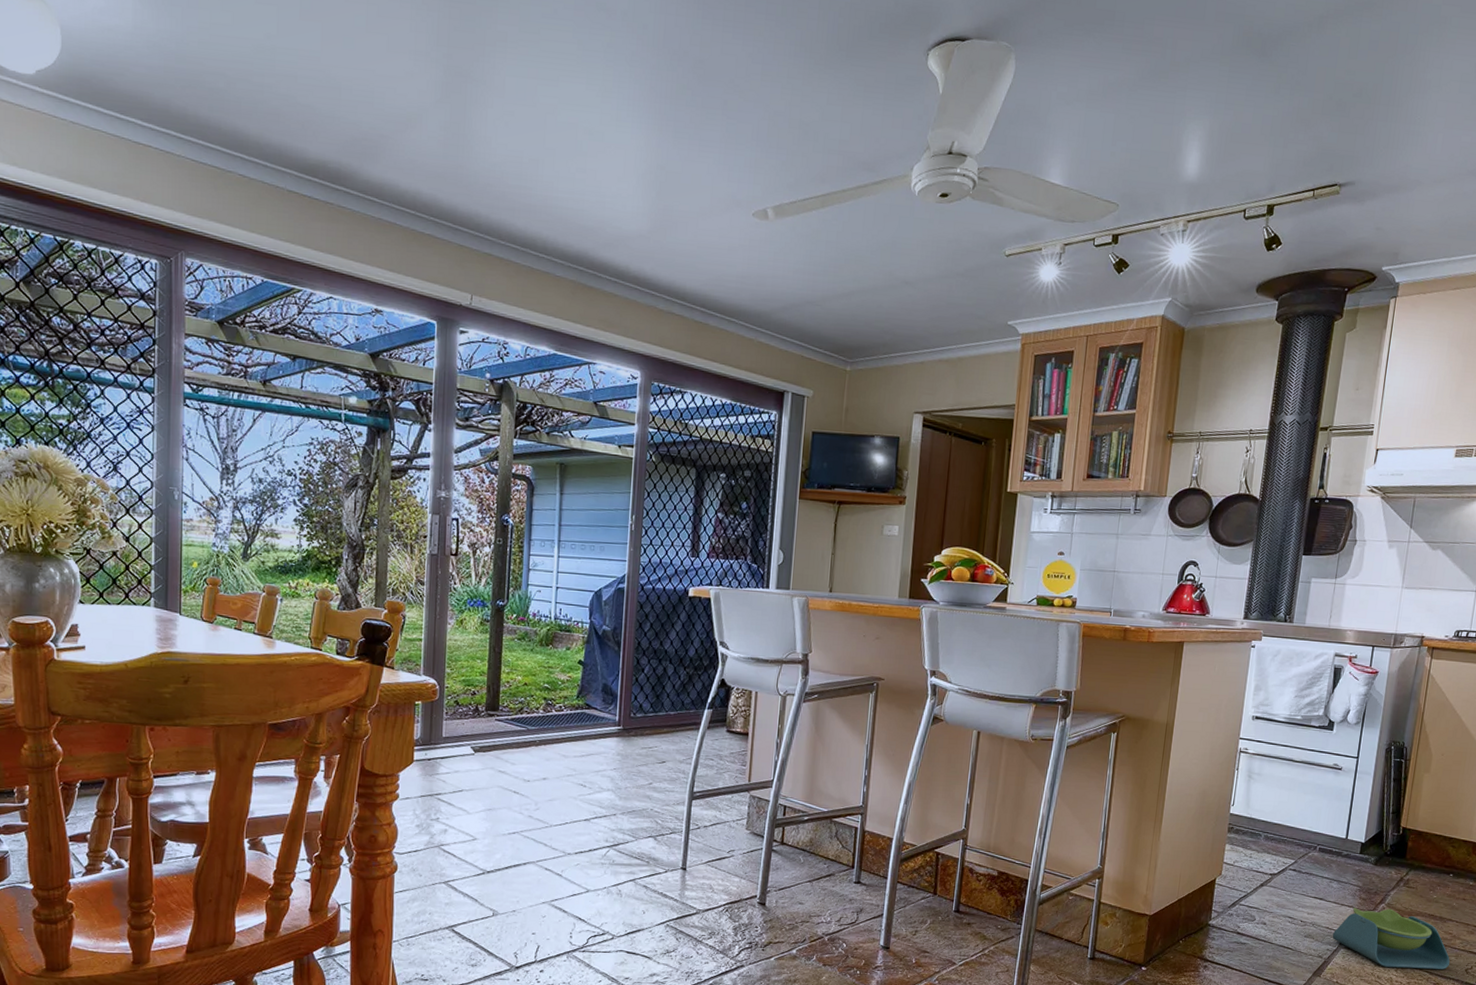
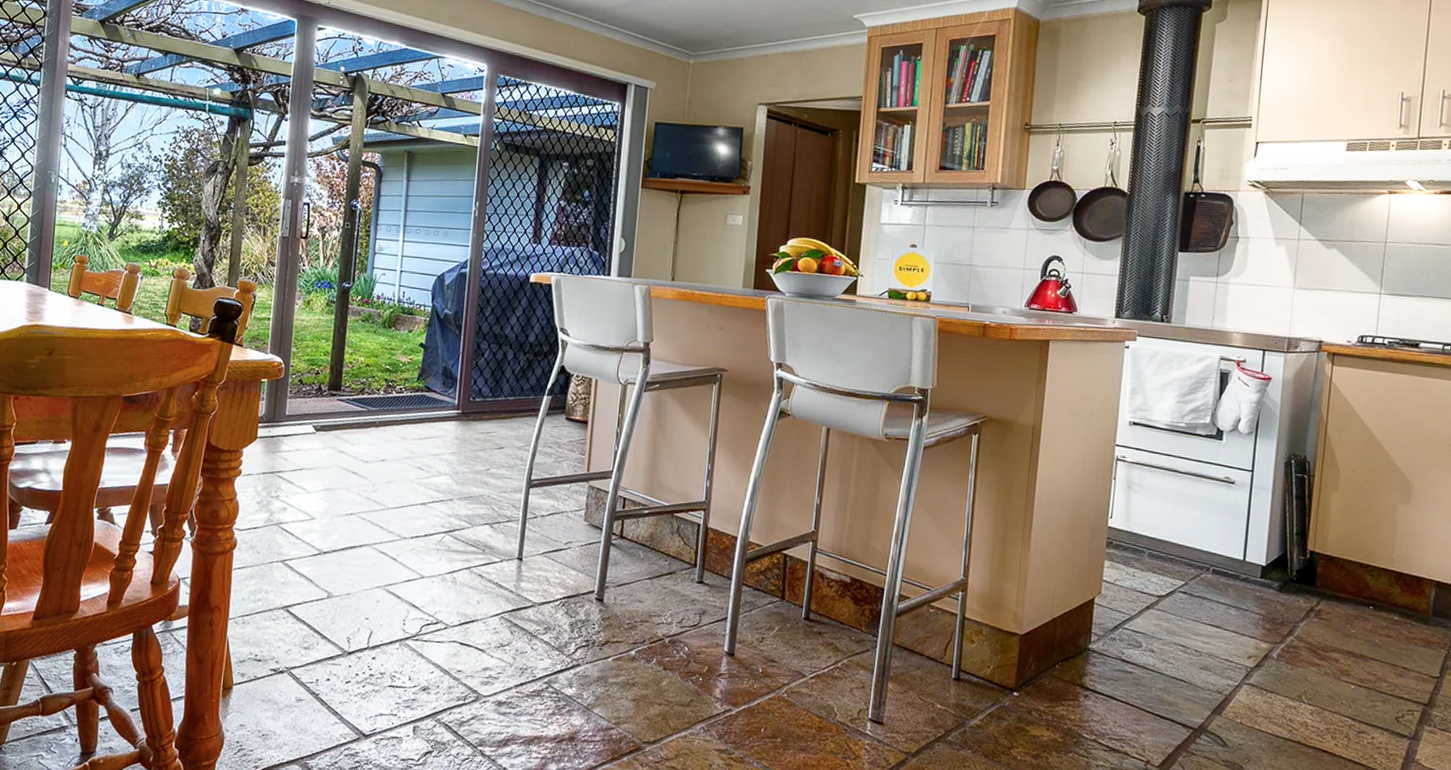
pet bowl: present [1332,908,1450,969] -> none [1233,639,1377,716]

